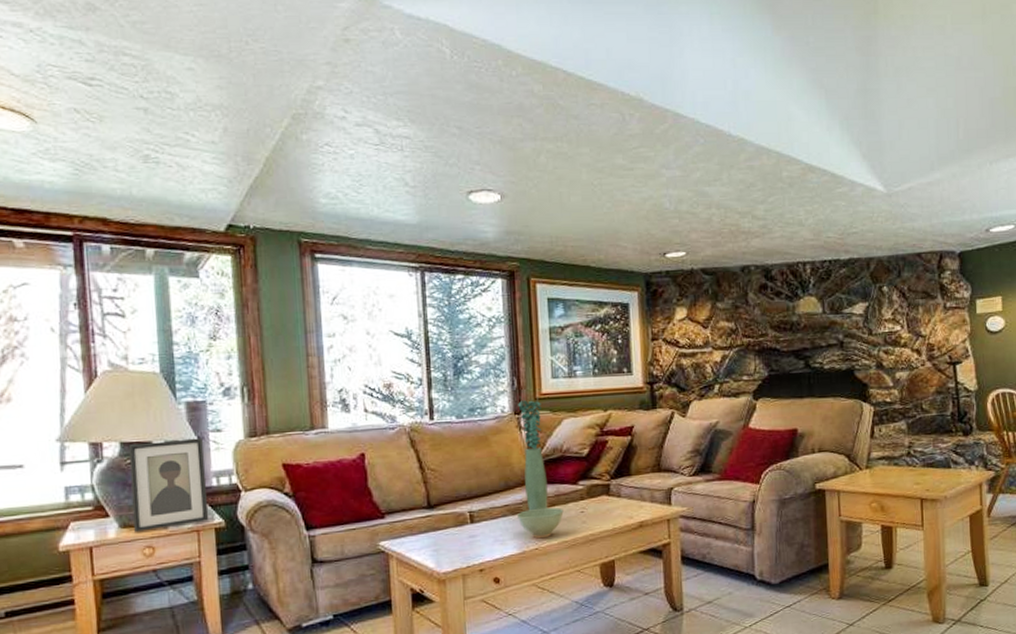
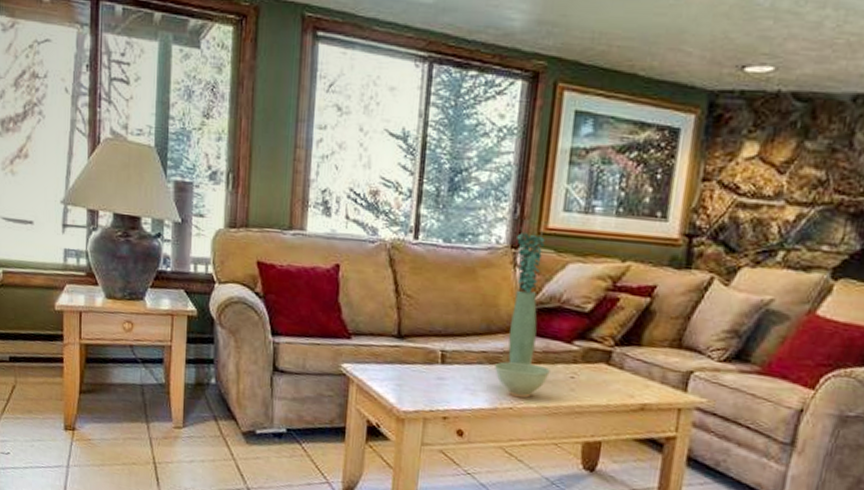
picture frame: present [128,438,209,532] -> none [118,216,186,308]

